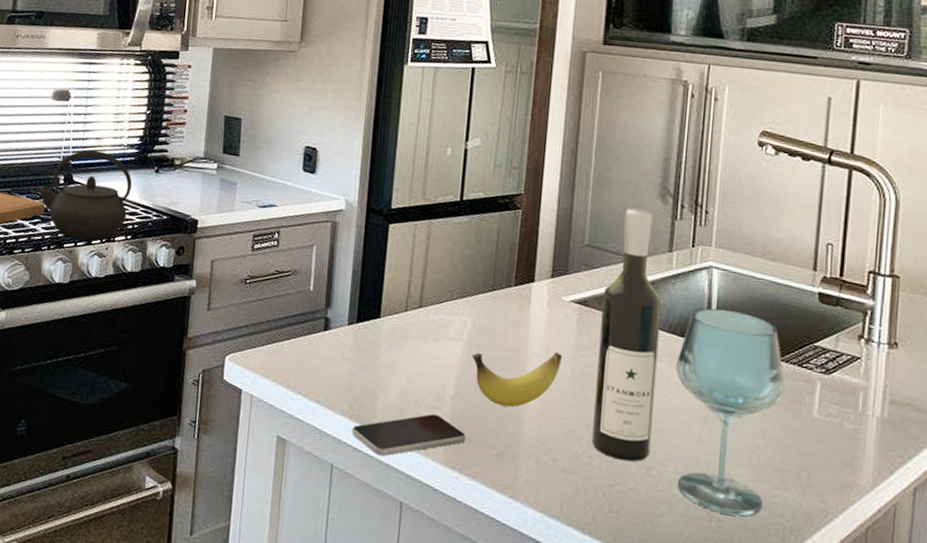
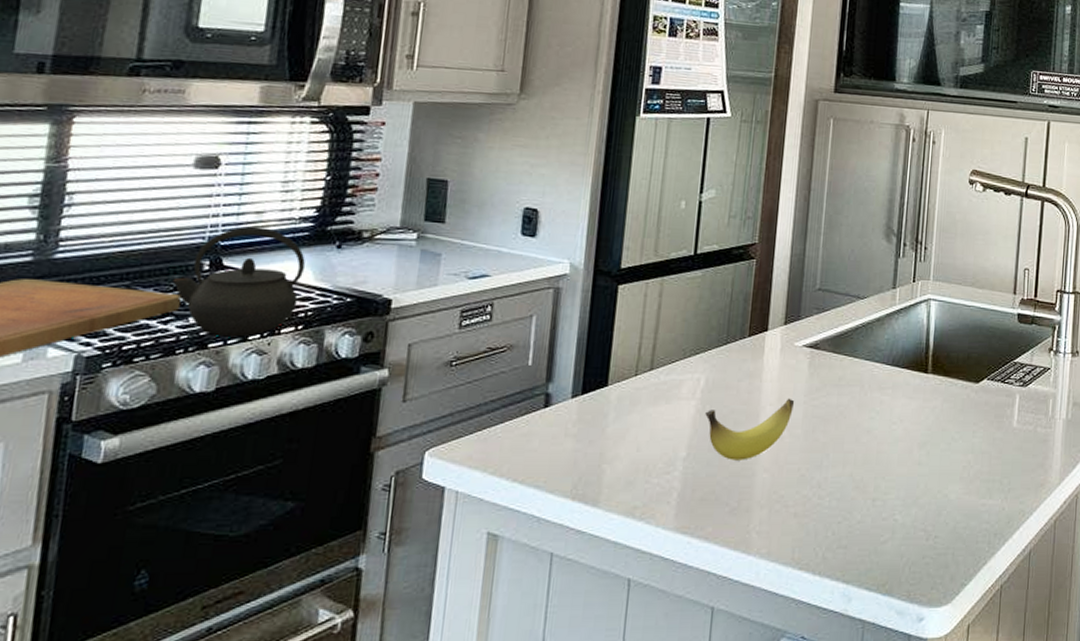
mobile phone: present [351,413,466,456] -> none [574,480,699,534]
bottle: present [591,207,662,462] -> none [822,249,886,496]
wine glass: present [675,308,785,517] -> none [898,337,990,530]

